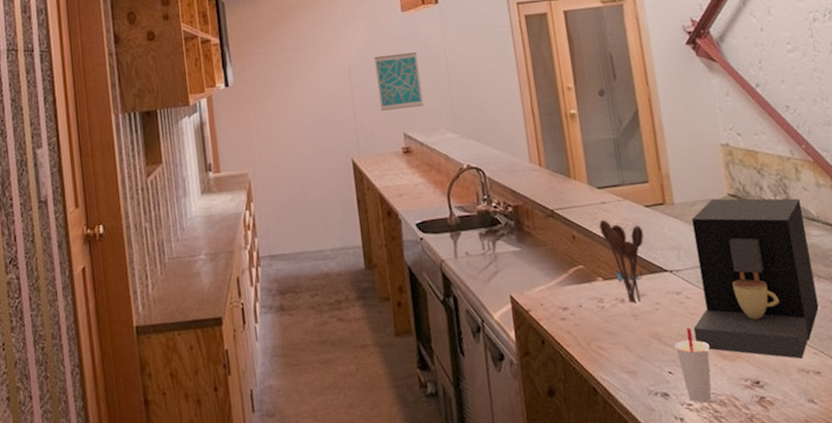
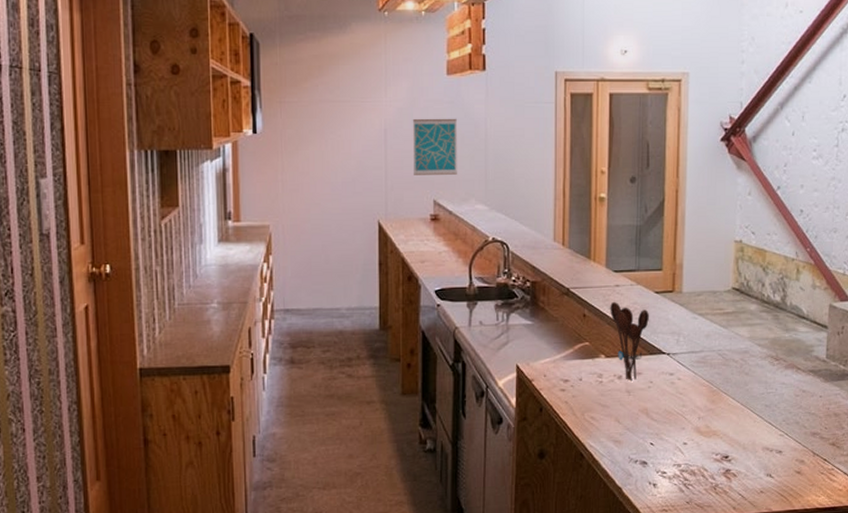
cup: present [674,327,712,403] -> none [659,405,690,471]
coffee maker: present [691,198,819,359] -> none [679,291,796,439]

